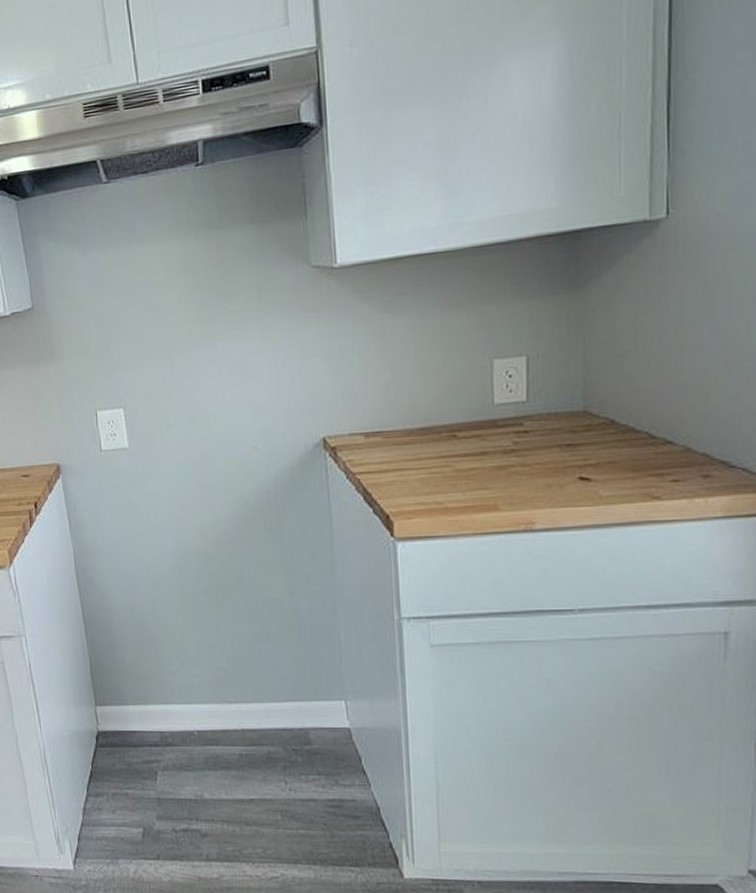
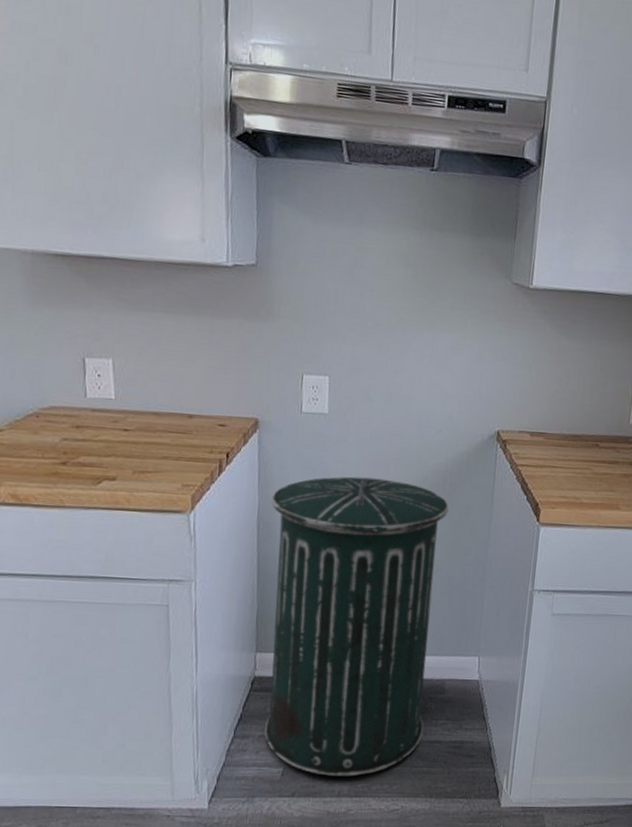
trash can: none [85,509,294,839] -> present [264,476,449,777]

